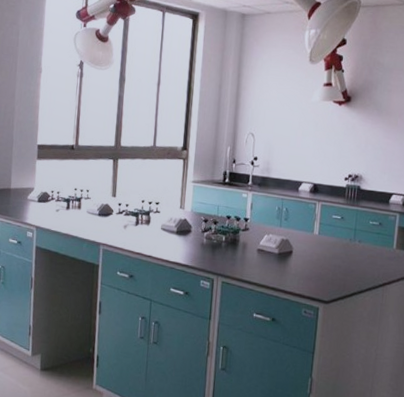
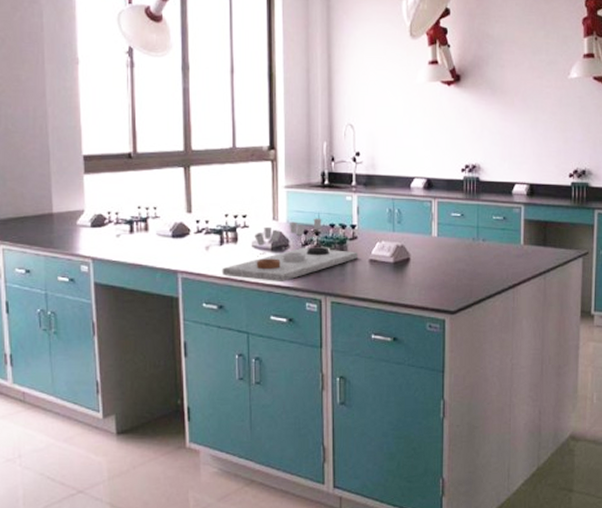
laboratory equipment: none [135,209,248,260] -> present [222,218,357,281]

